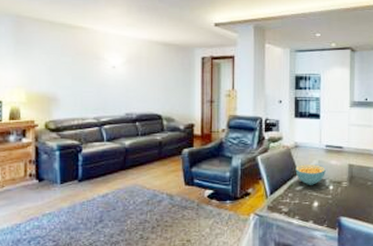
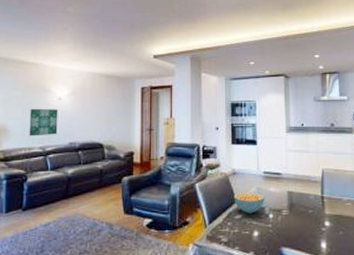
wall art: none [81,76,112,106] -> present [29,108,58,136]

